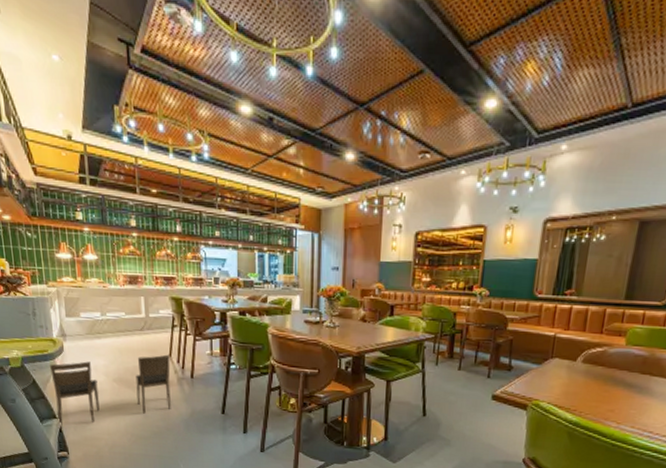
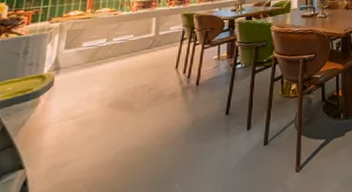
dining chair: present [50,354,171,428] -> none [24,67,176,179]

